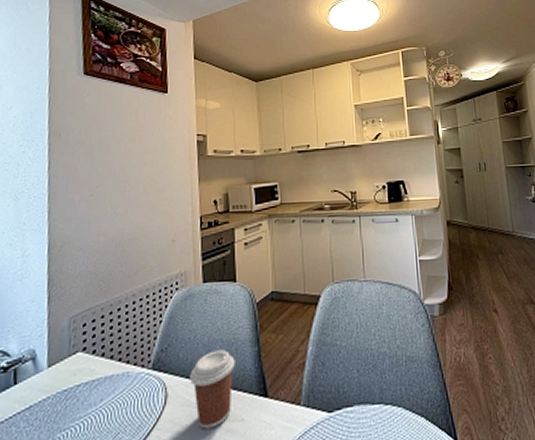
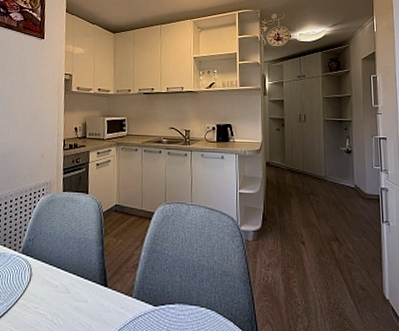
coffee cup: present [190,349,235,429] -> none [49,245,84,304]

